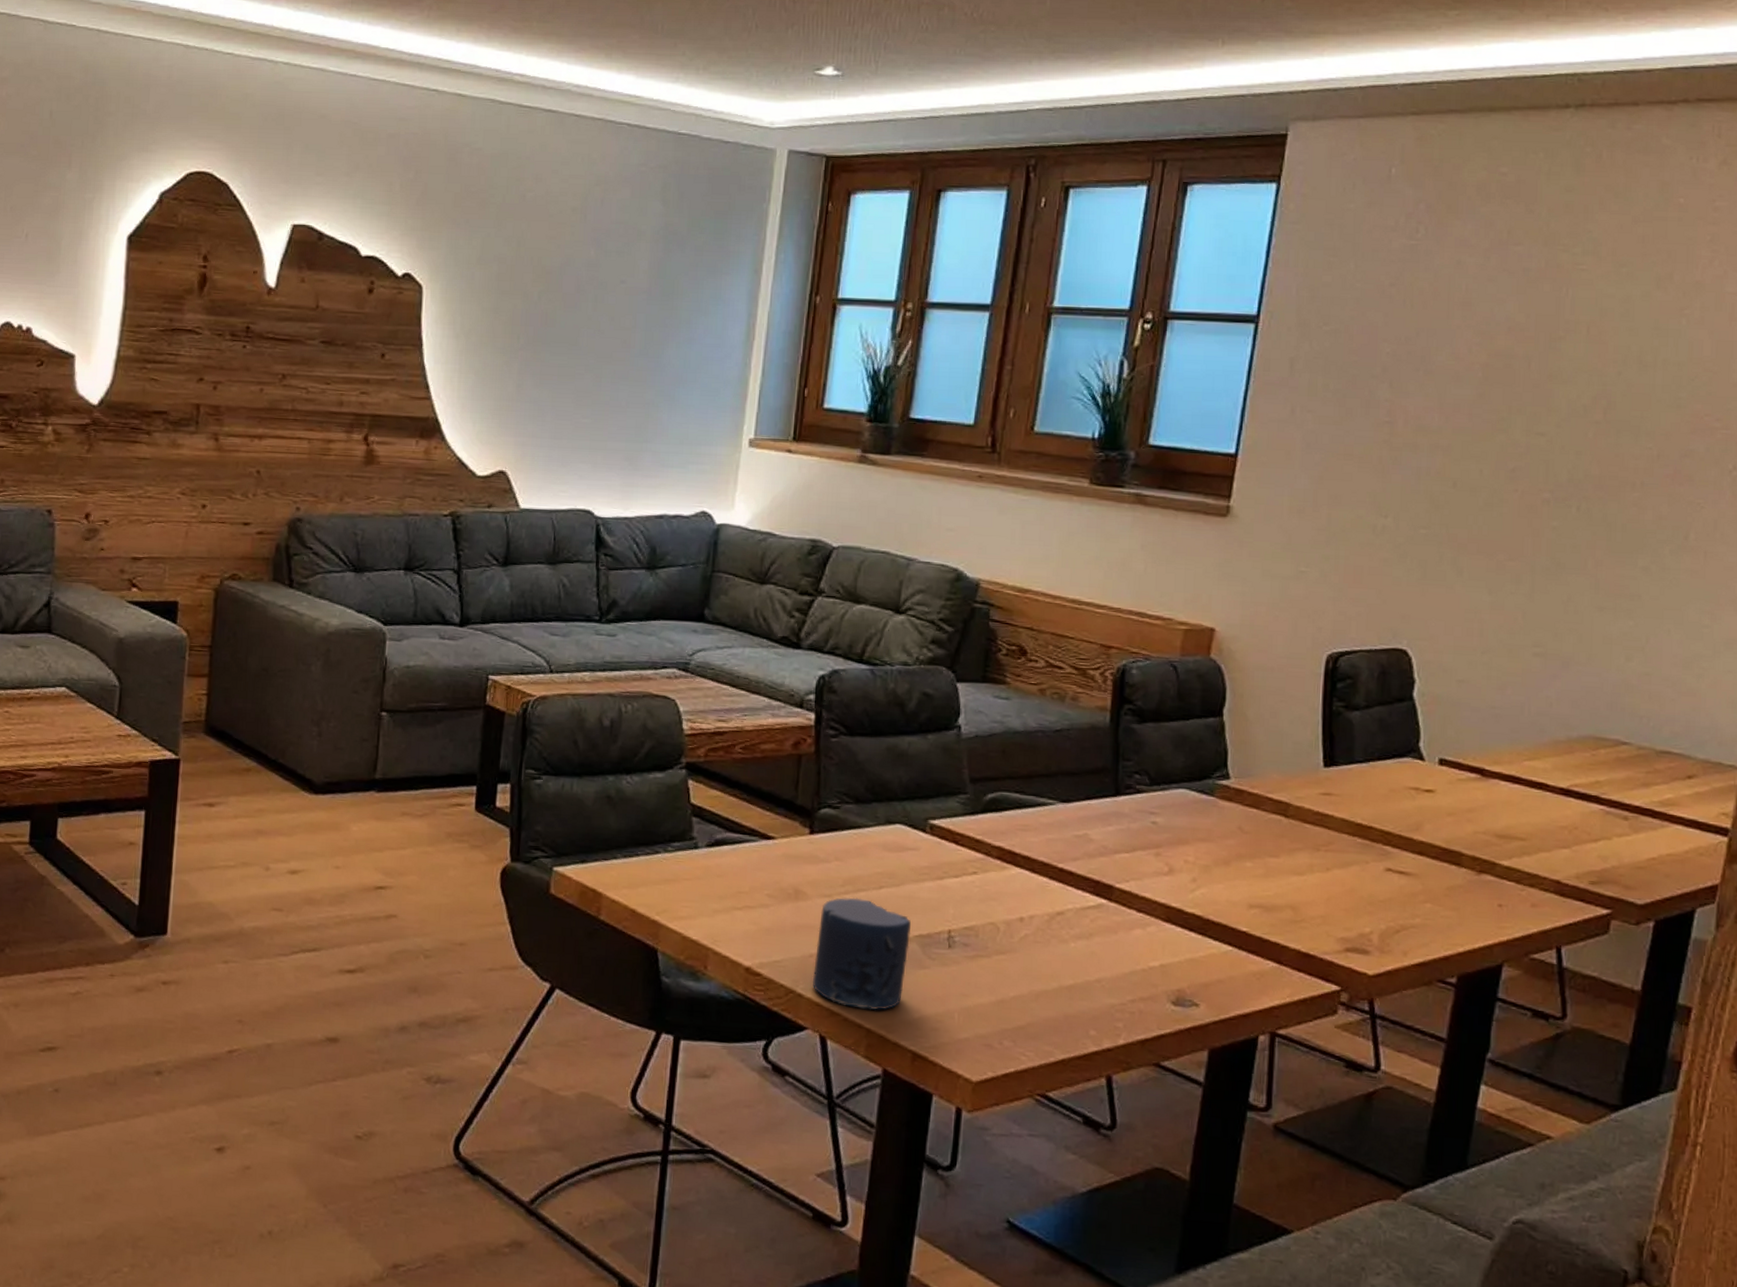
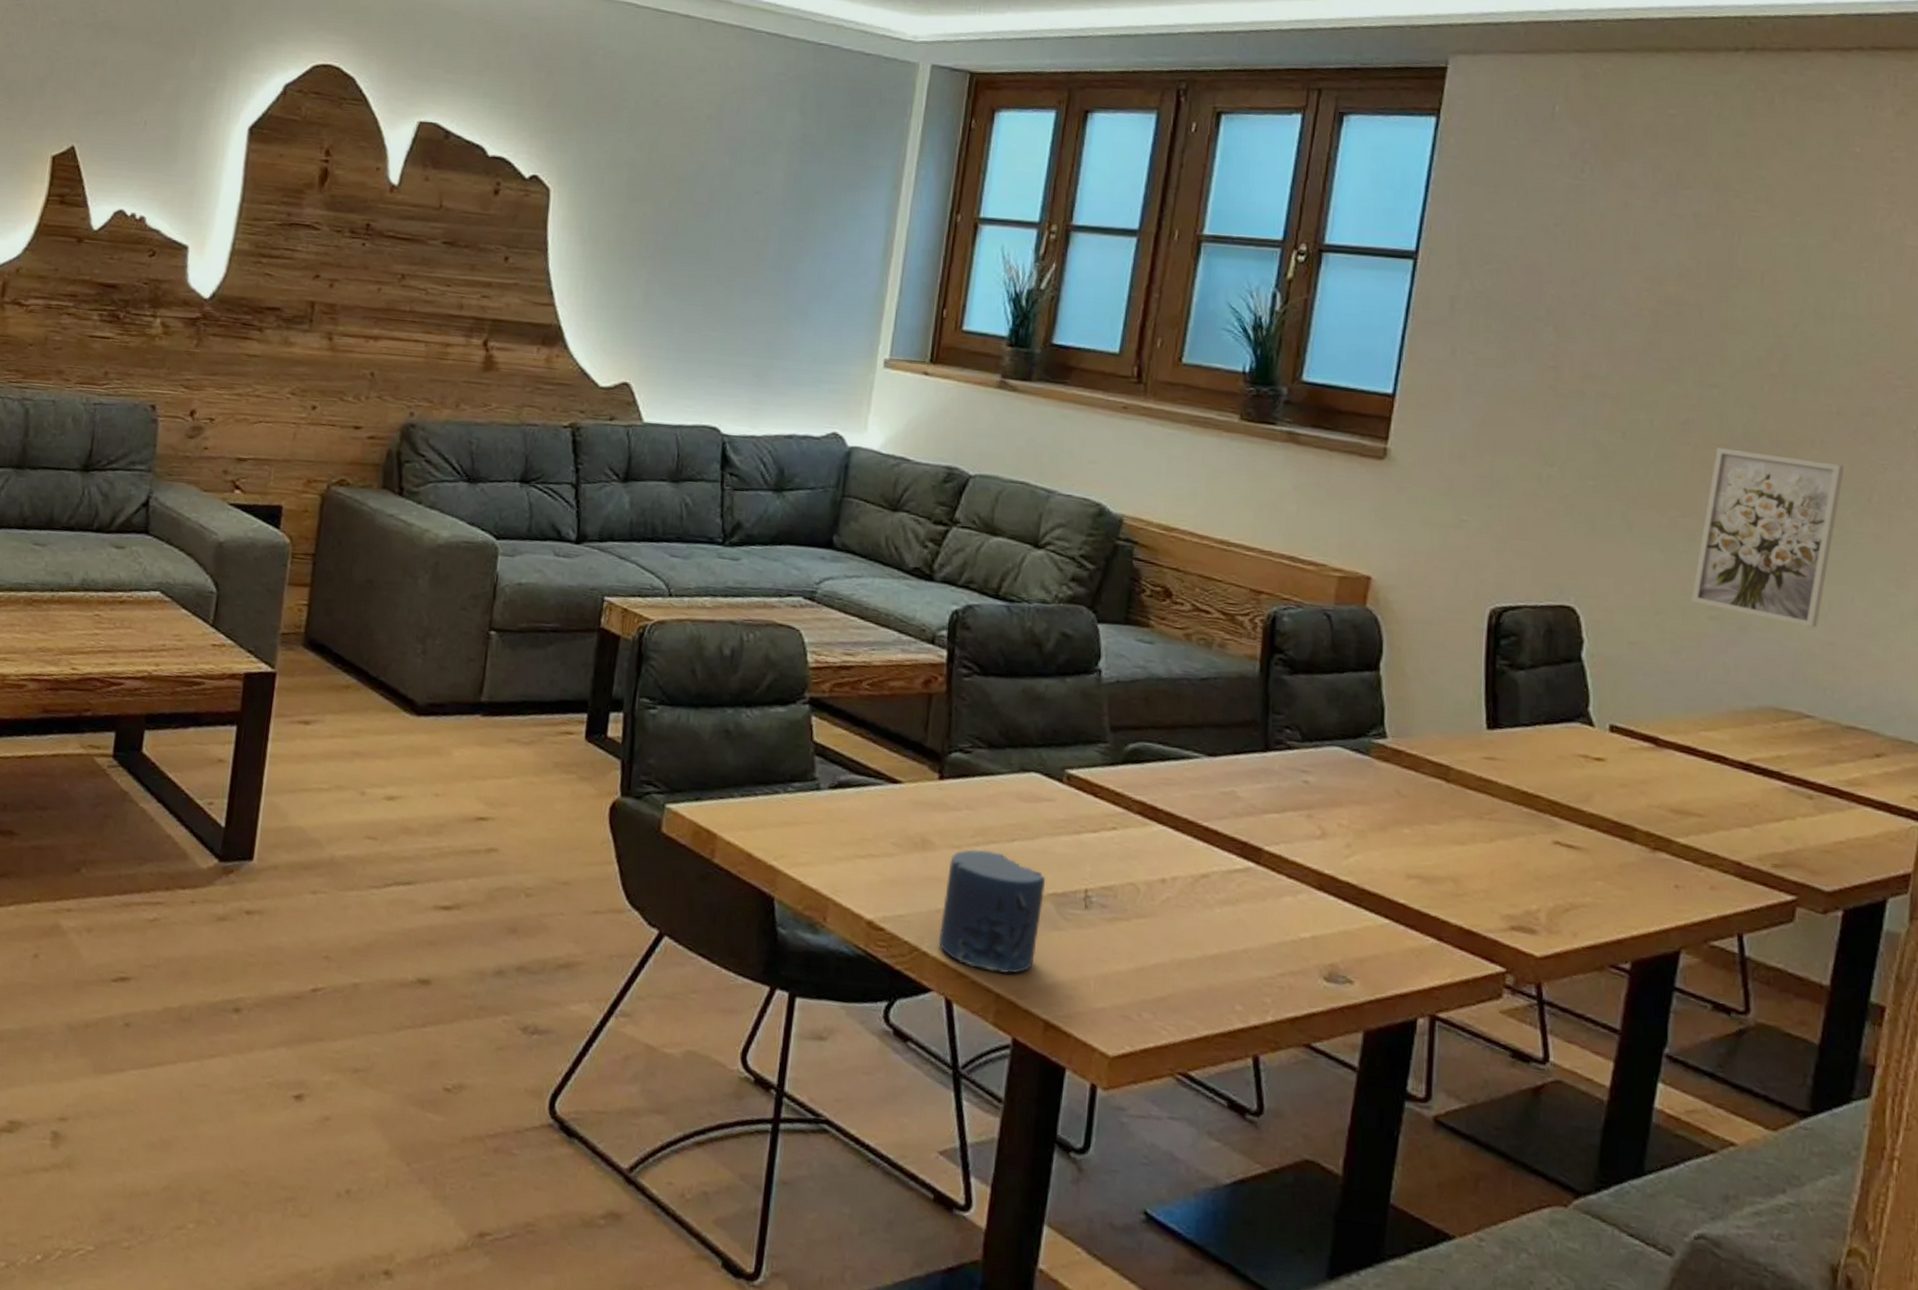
wall art: none [1517,493,1664,660] -> present [1691,448,1845,628]

